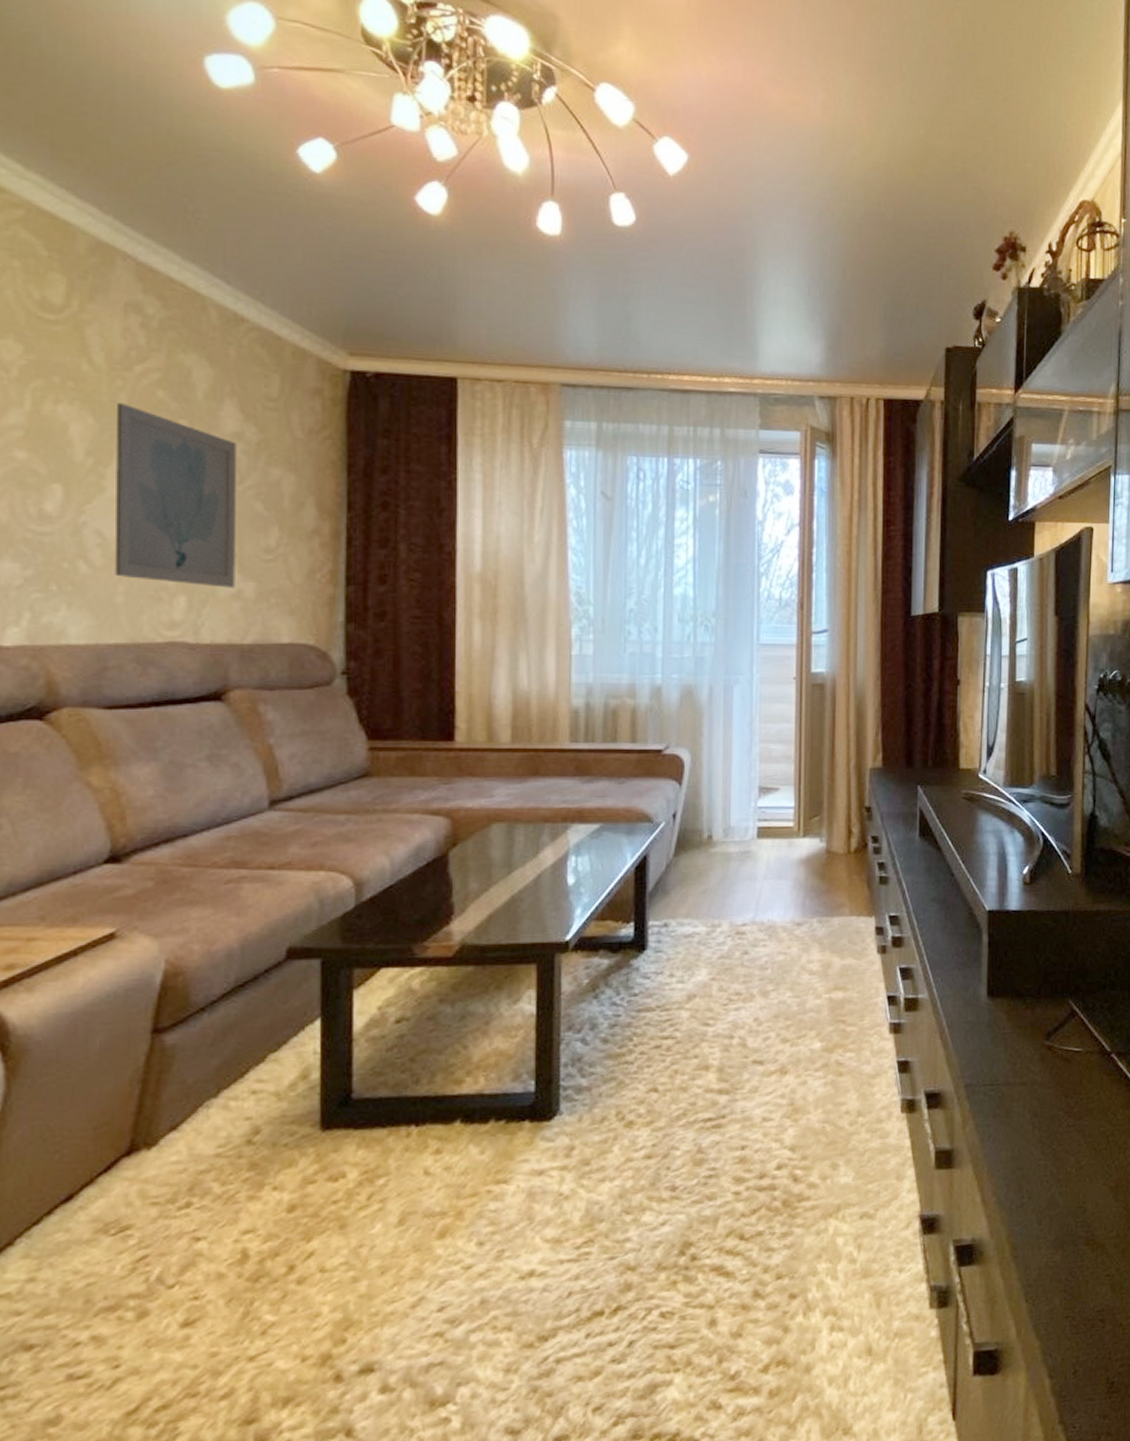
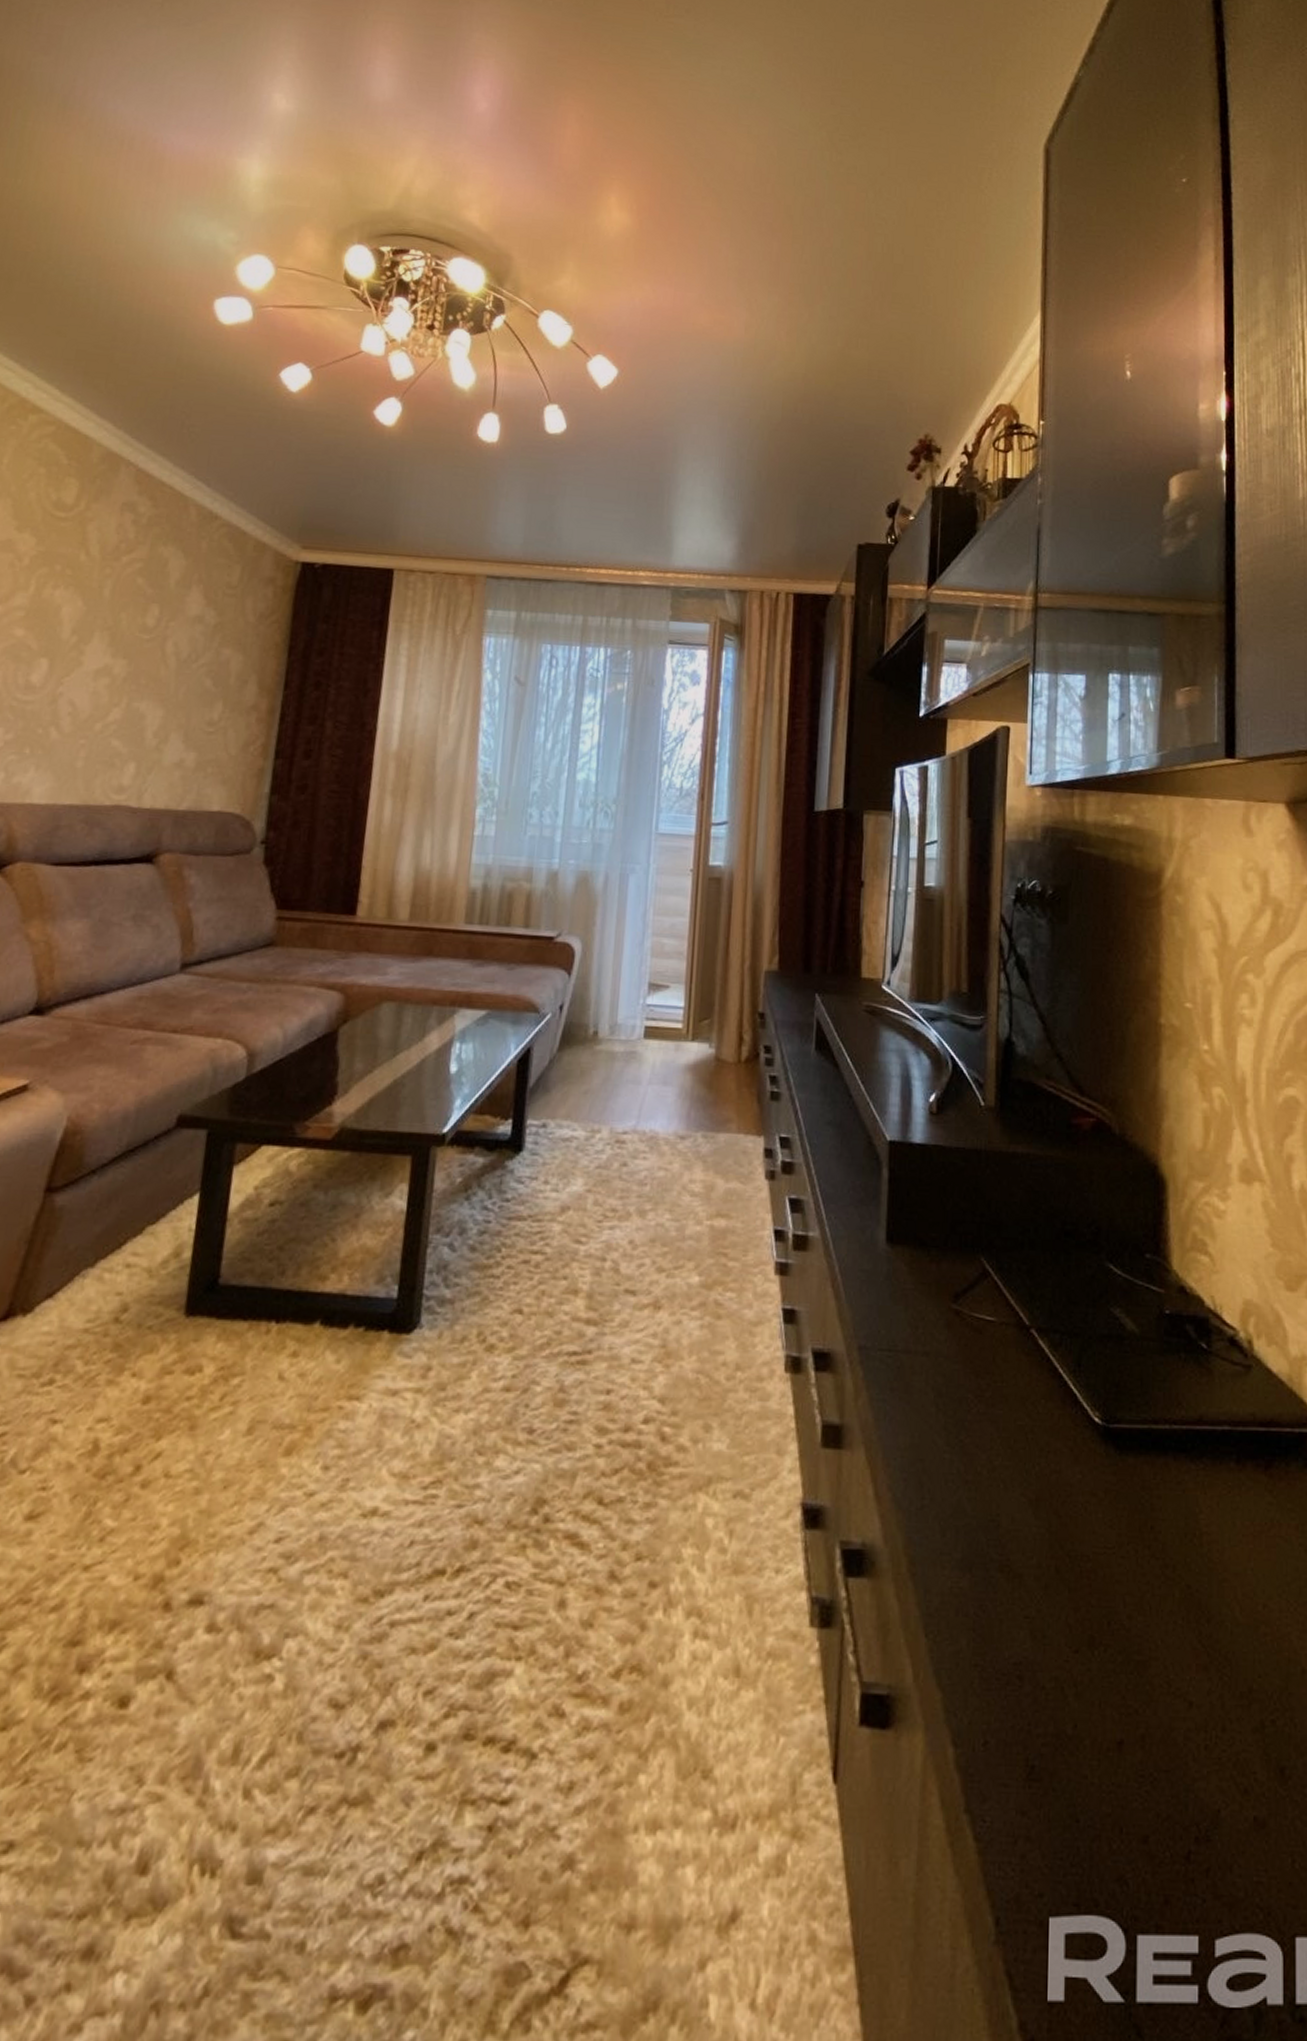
wall art: present [114,403,237,588] -> none [79,588,198,757]

